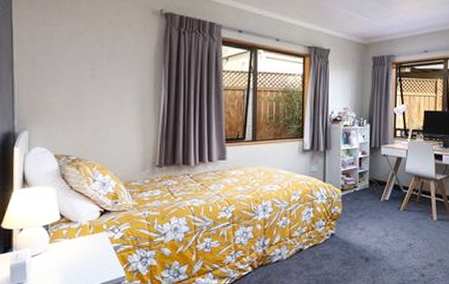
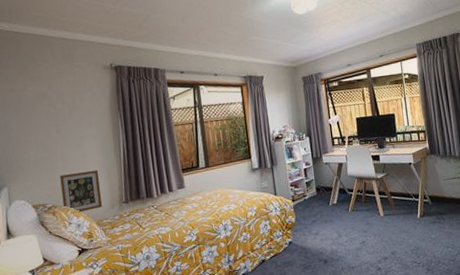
picture frame: none [89,125,133,170] -> present [60,170,103,213]

